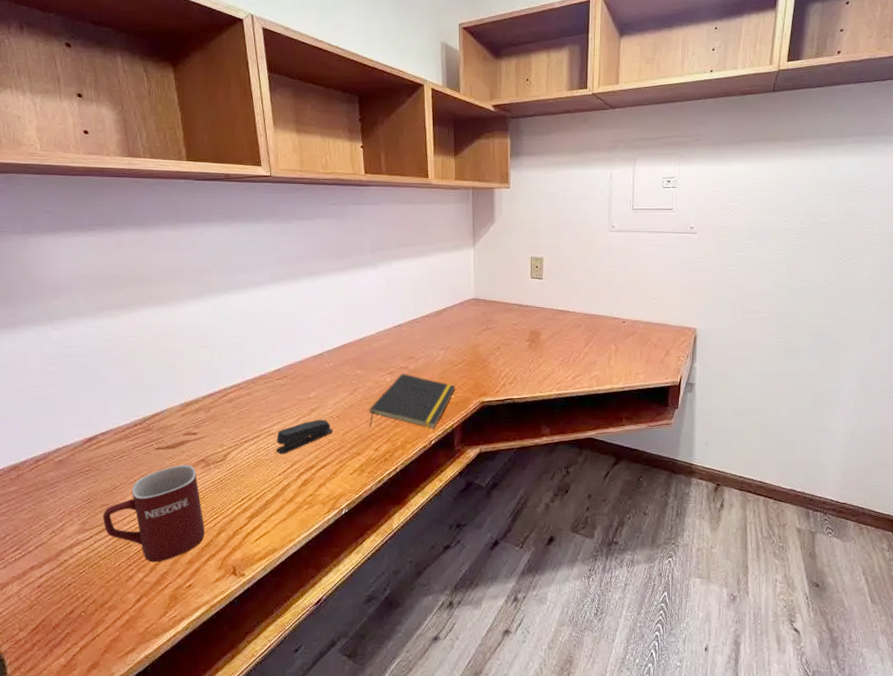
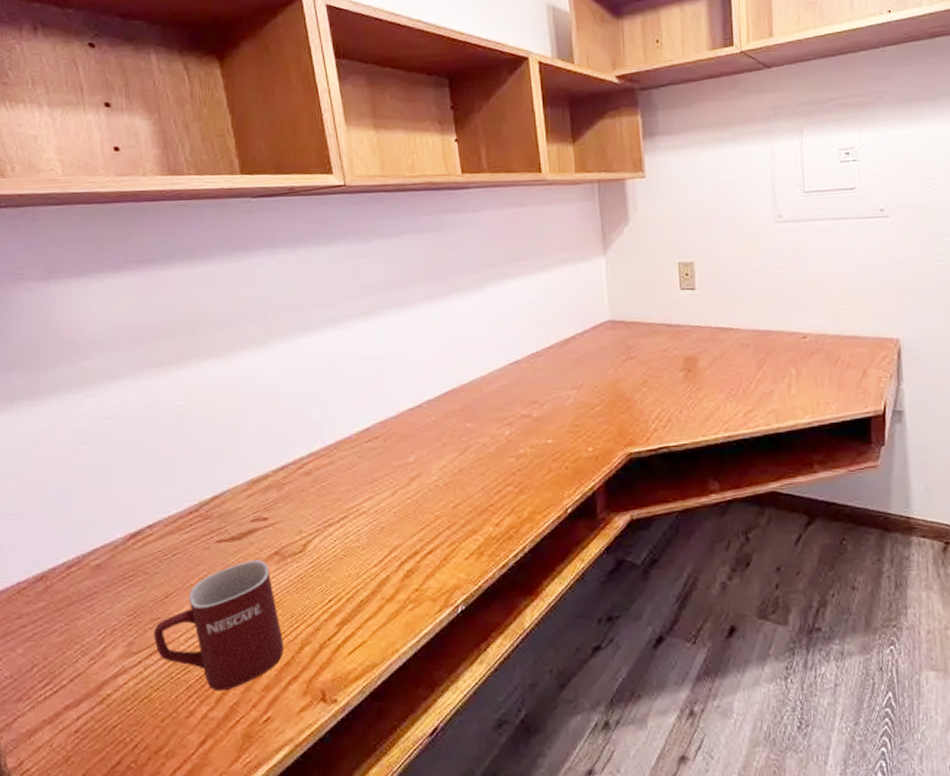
stapler: present [276,419,333,455] -> none [368,489,440,539]
notepad: present [369,374,455,429] -> none [484,423,593,496]

